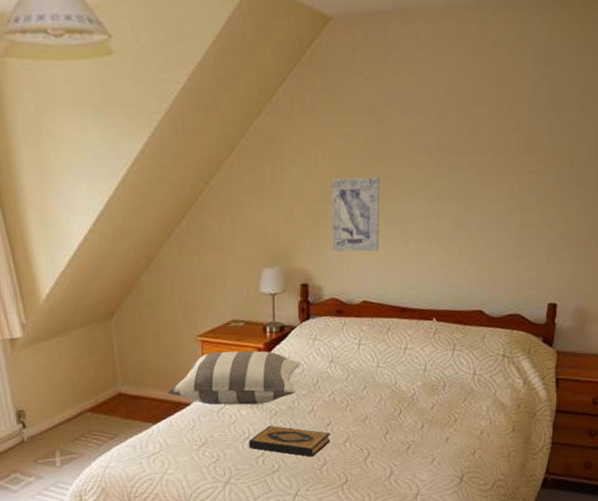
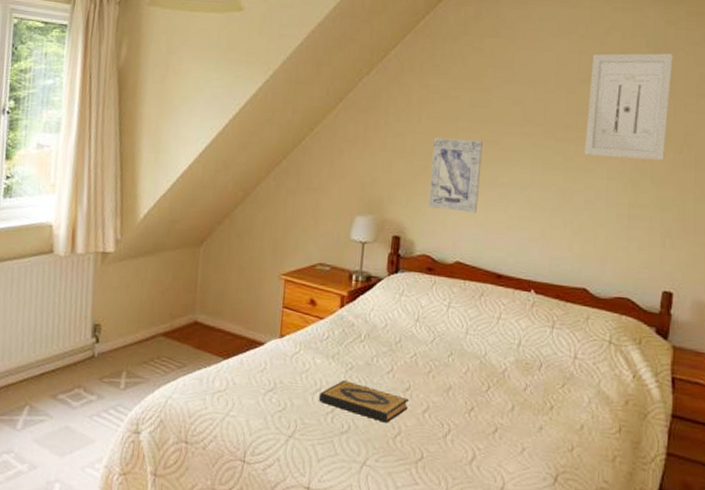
pillow: present [167,351,300,405] -> none [243,292,384,356]
wall art: none [476,65,557,180] -> present [584,53,673,161]

